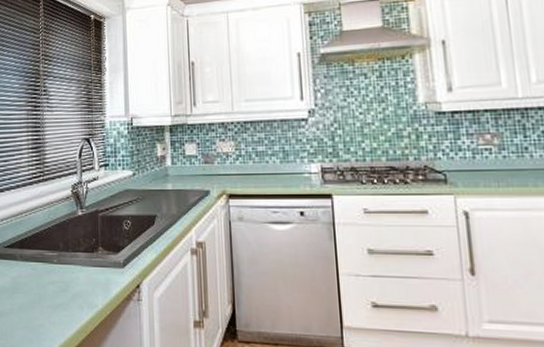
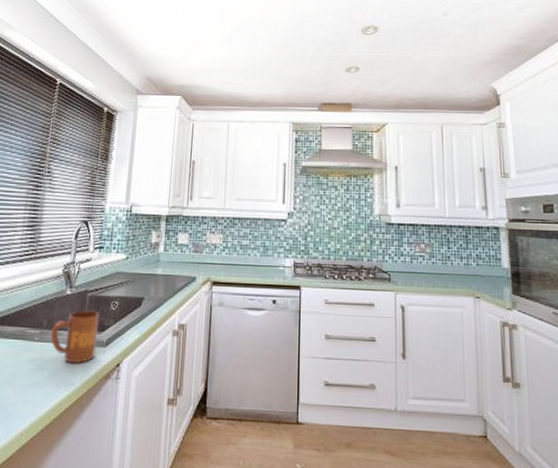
mug: none [68,231,115,286] -> present [50,310,100,364]

